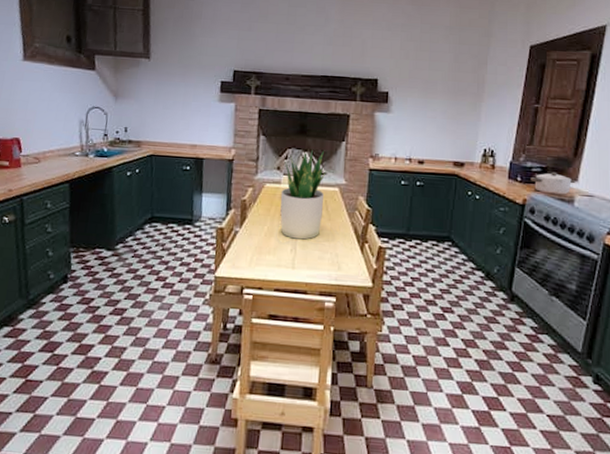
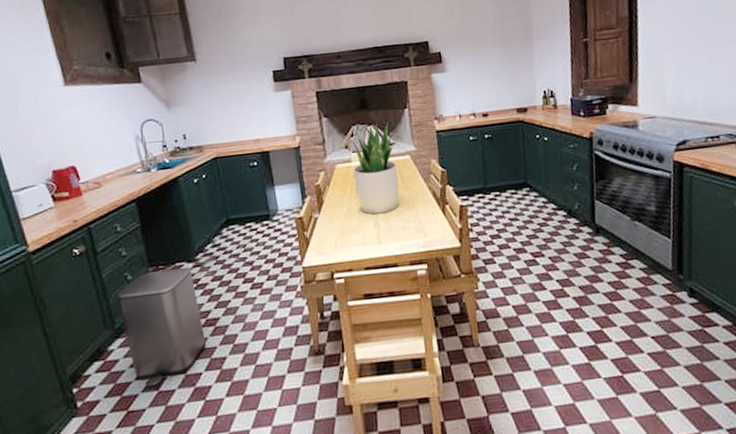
pedal bin: none [35,252,111,361] -> present [117,267,206,387]
cooking pot: present [530,172,576,195] -> none [593,101,636,123]

